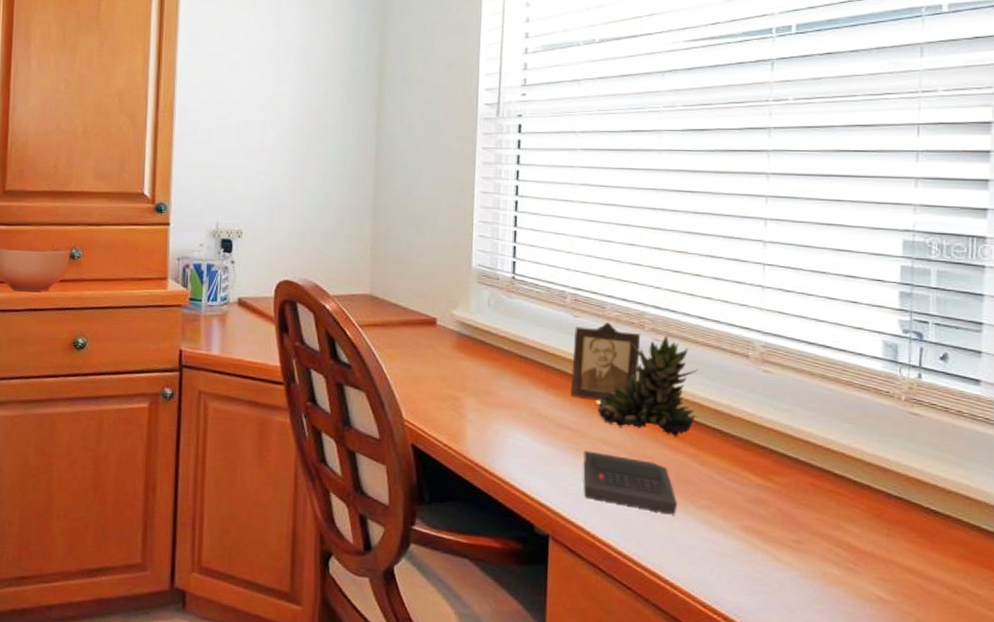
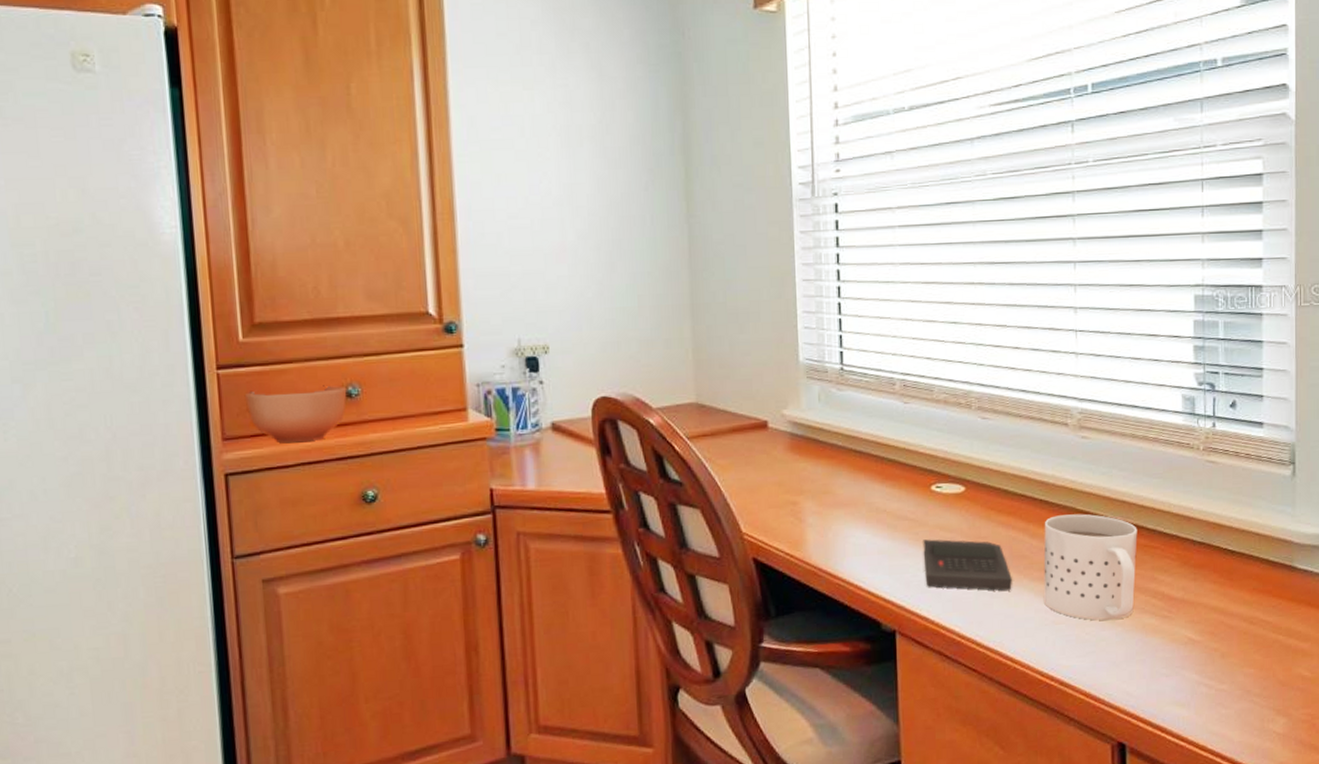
photo frame: present [571,321,641,401] -> none [905,405,969,487]
succulent plant: present [598,335,698,436] -> none [933,412,1023,513]
mug: none [710,446,822,563] -> present [1043,514,1138,621]

